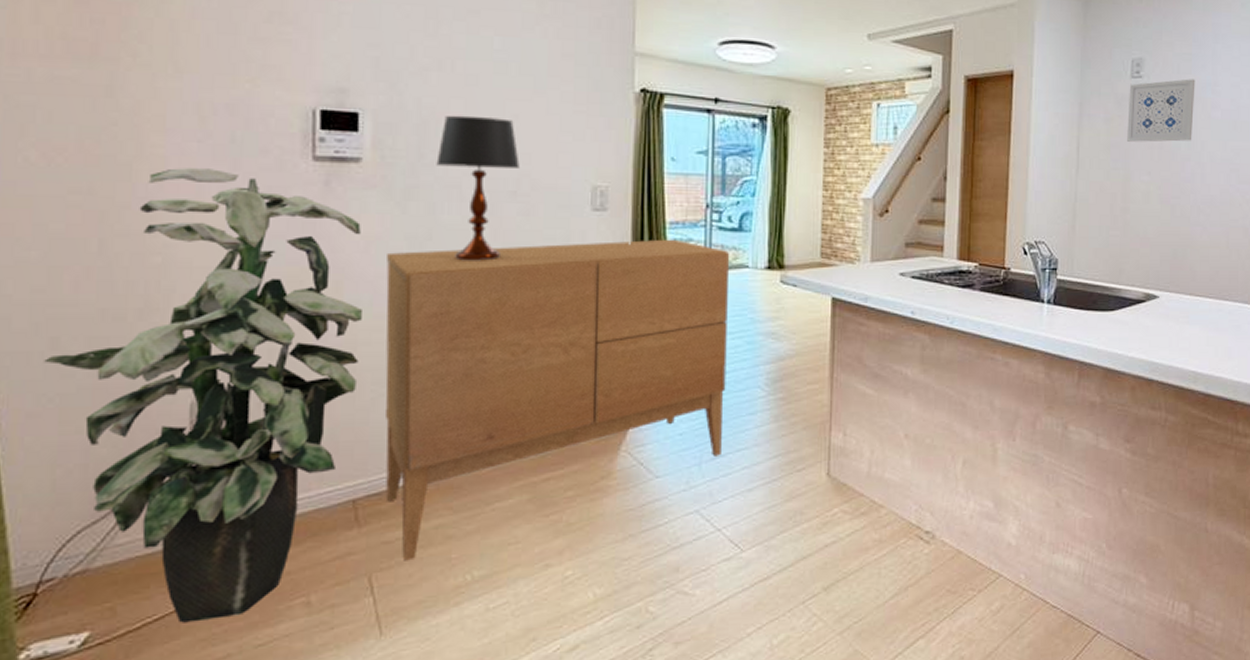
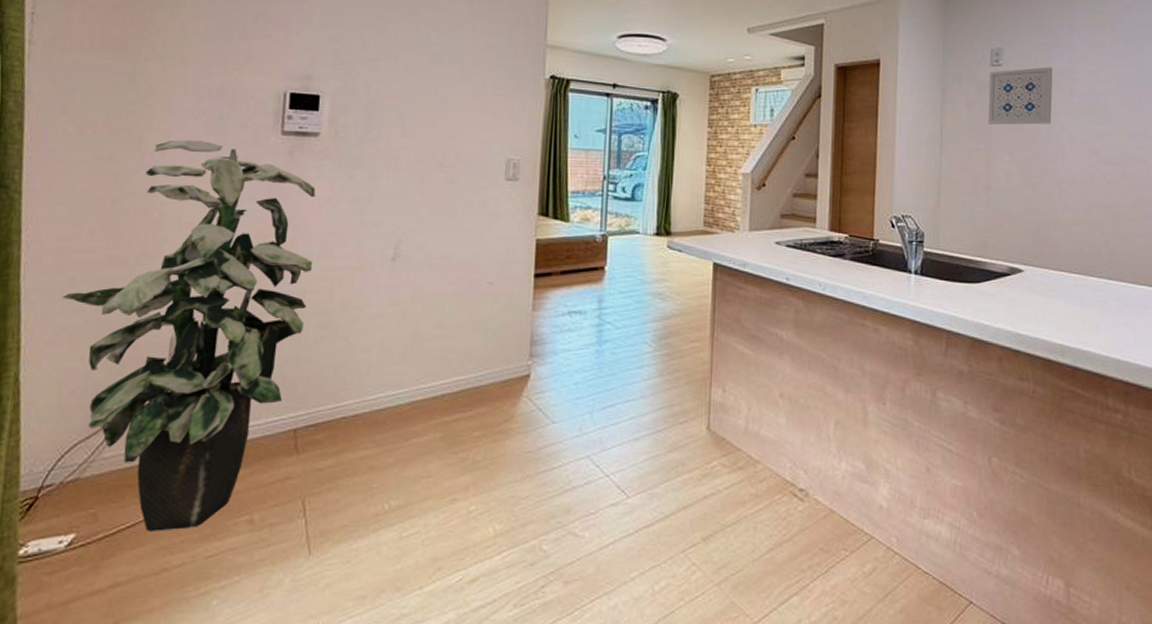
sideboard: present [384,239,730,561] -> none [321,206,623,488]
table lamp: present [436,115,520,261] -> none [379,97,447,222]

